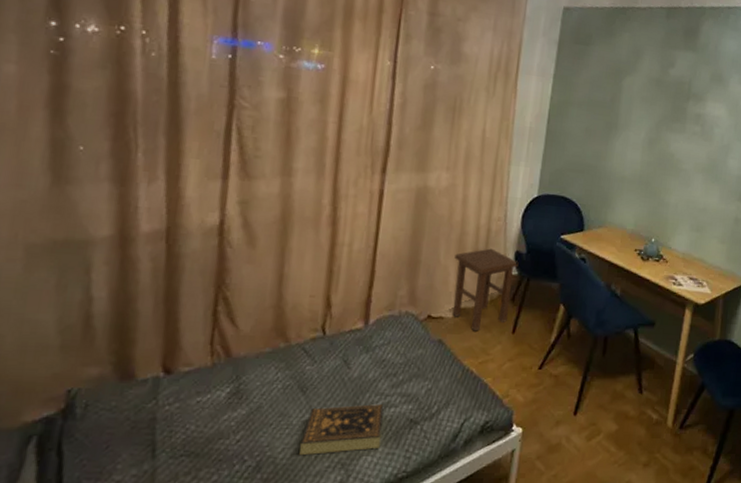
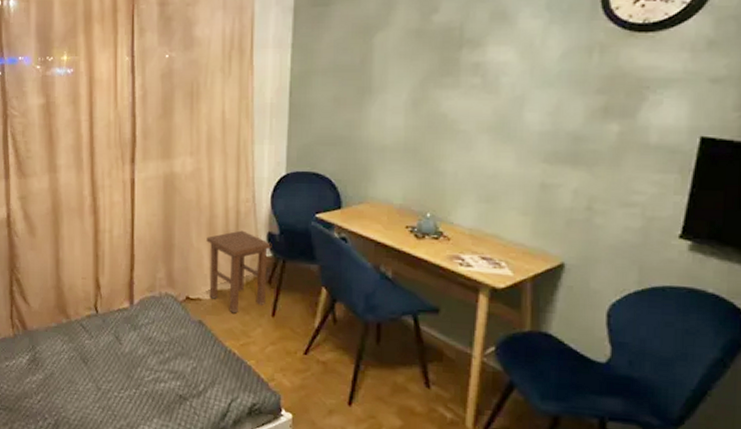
book: present [299,404,384,456] -> none [88,378,155,420]

